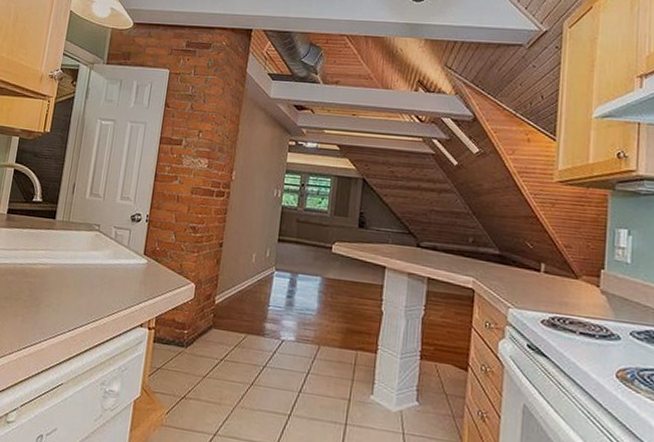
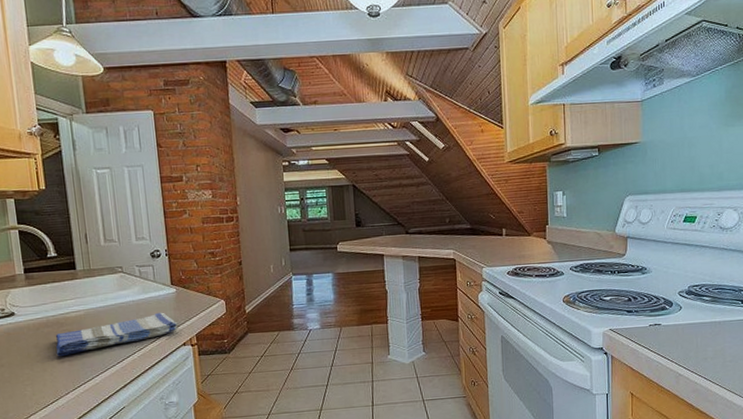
dish towel: none [12,282,141,311] -> present [55,312,178,357]

